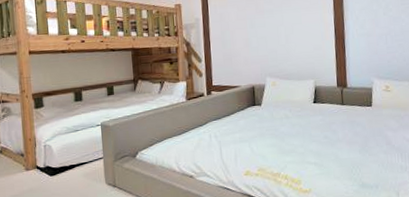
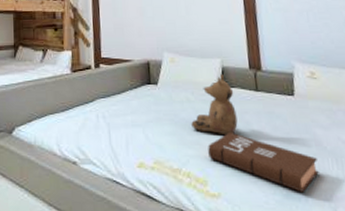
teddy bear: none [289,93,326,143] -> present [191,74,238,136]
book: none [302,140,388,182] -> present [208,133,319,192]

